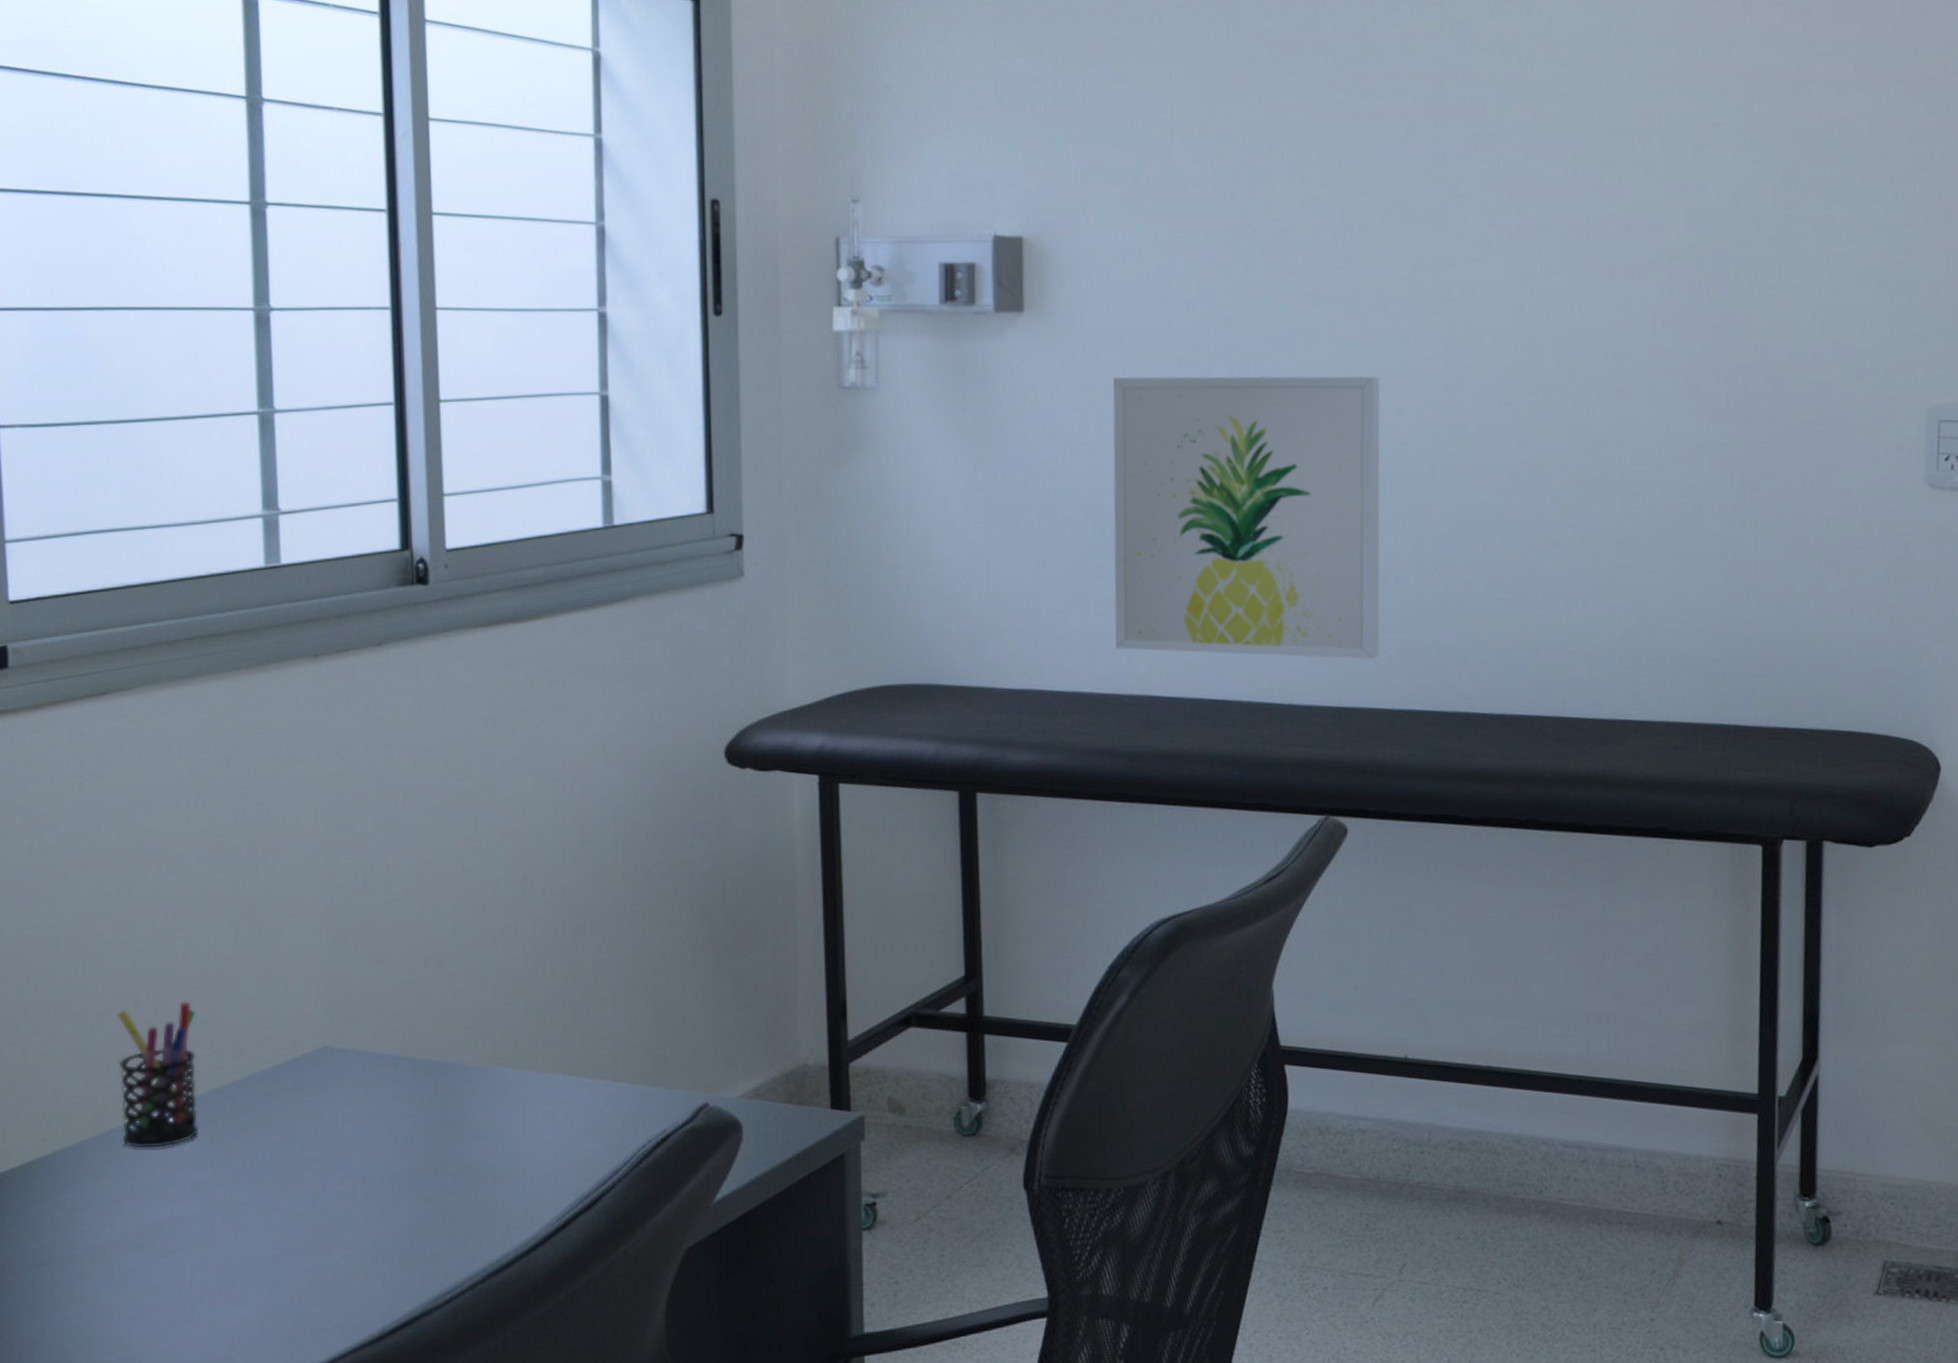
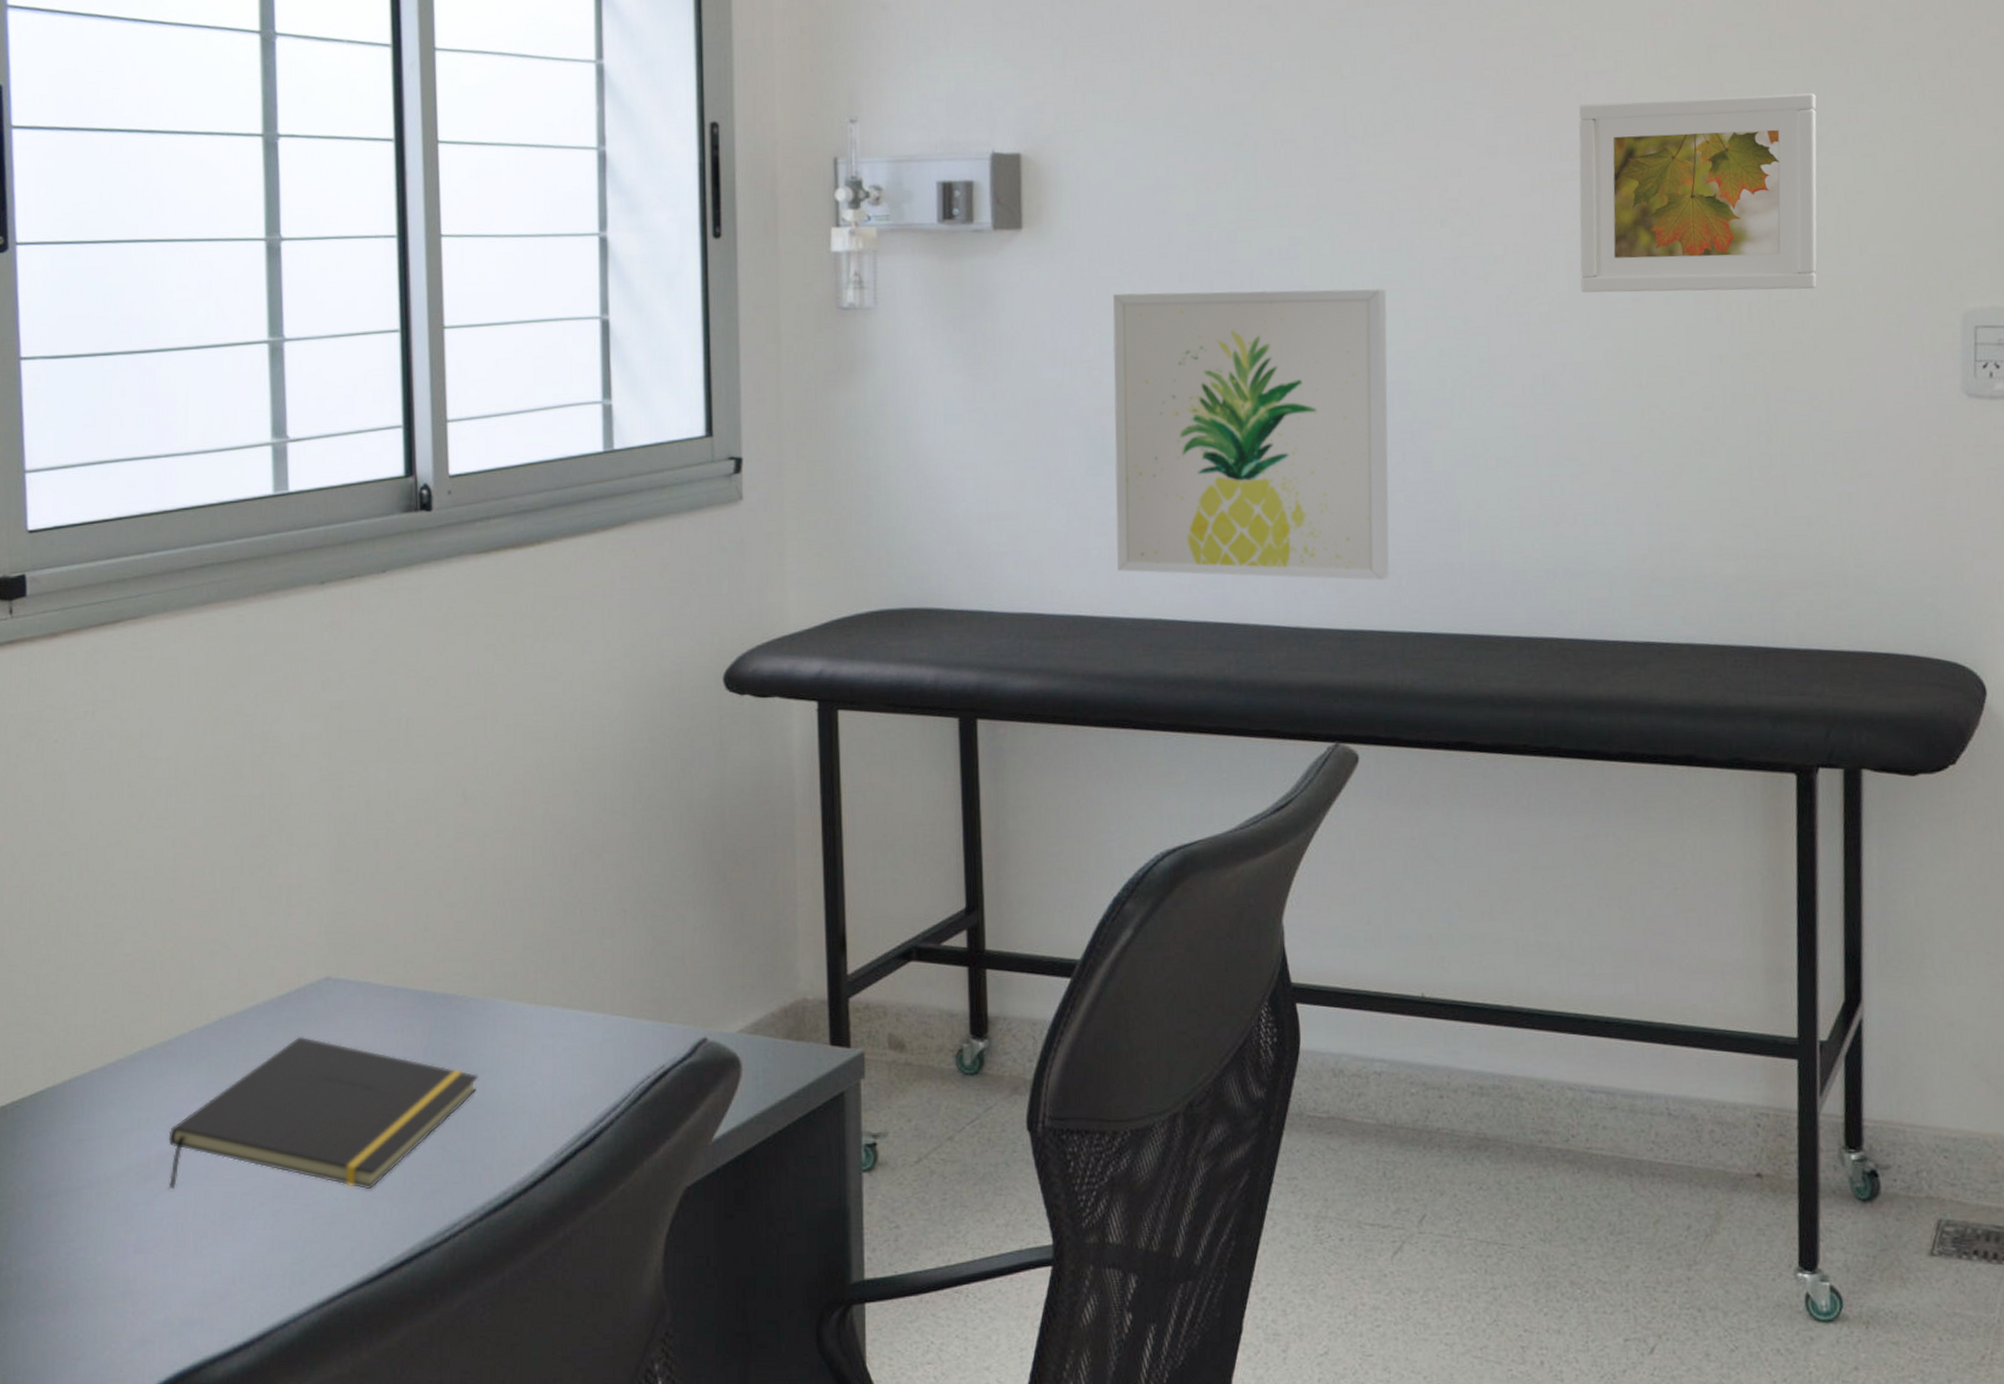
pen holder: present [117,1001,198,1148] -> none [125,930,203,1079]
notepad: none [163,1104,479,1256] -> present [168,1036,478,1190]
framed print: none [1566,193,1795,384] -> present [1578,93,1817,293]

